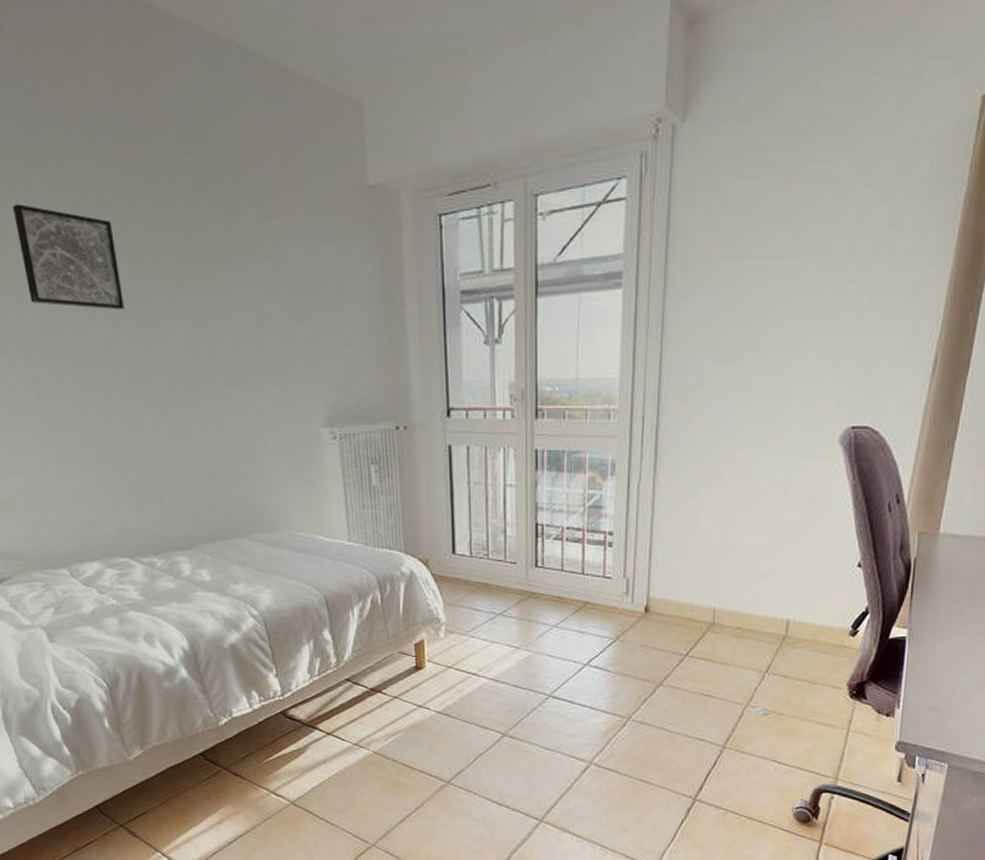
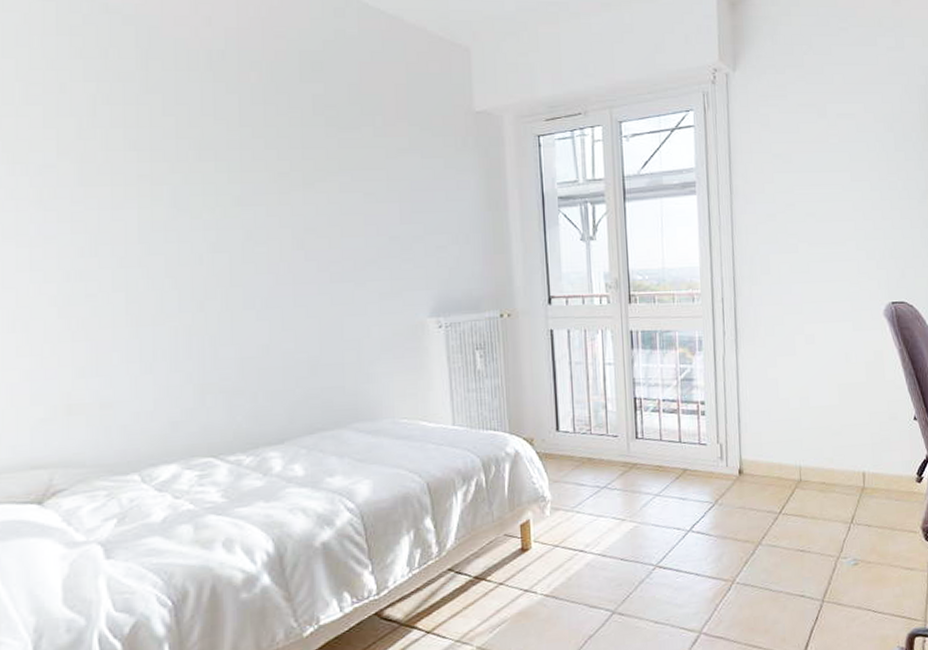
wall art: present [13,204,124,310] -> none [123,120,231,214]

